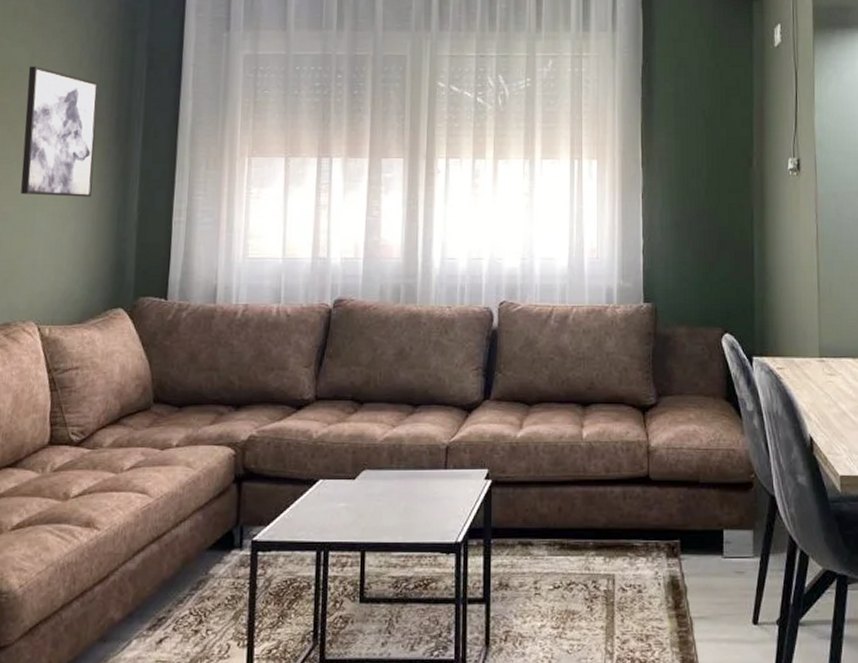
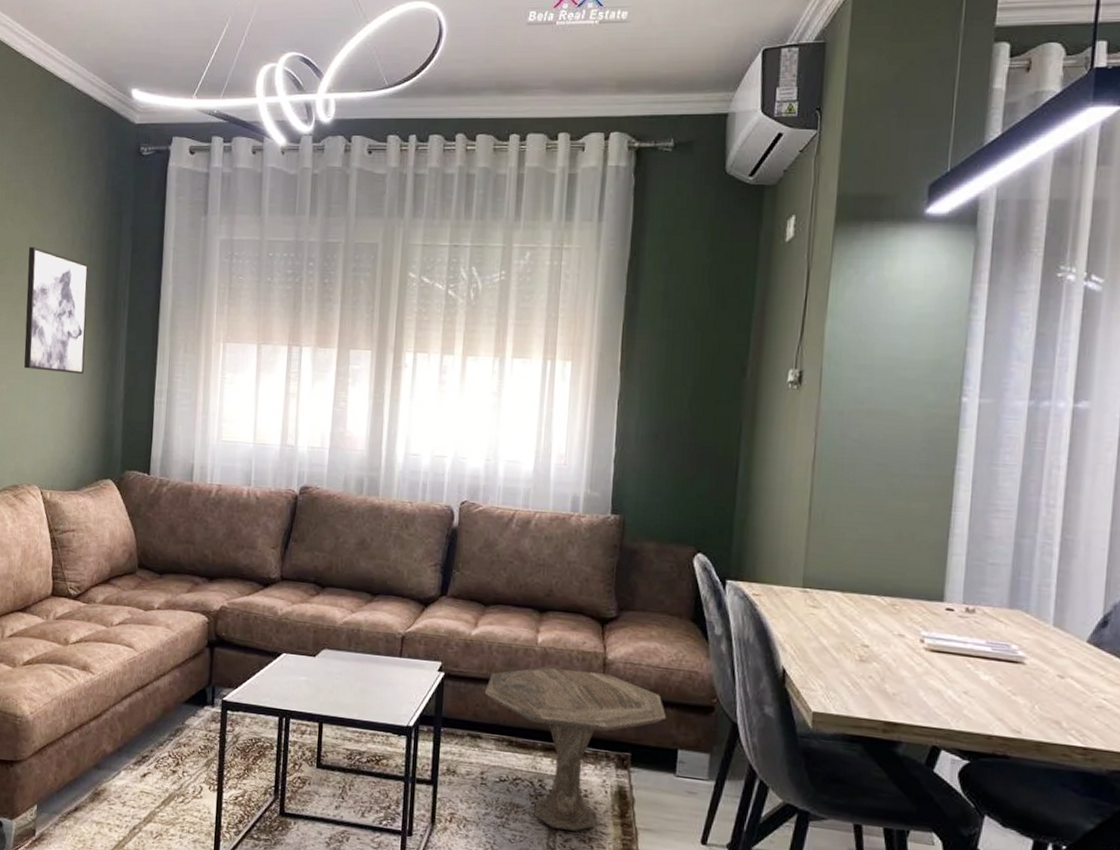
side table: none [534,462,710,631] -> present [485,667,667,832]

